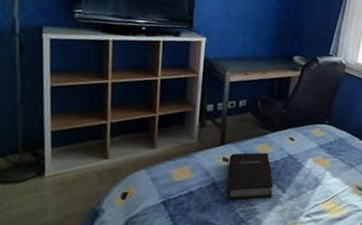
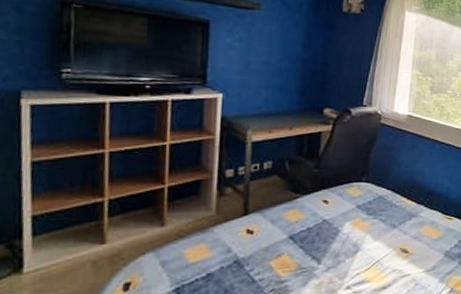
book: present [226,152,274,201] -> none [252,219,307,279]

